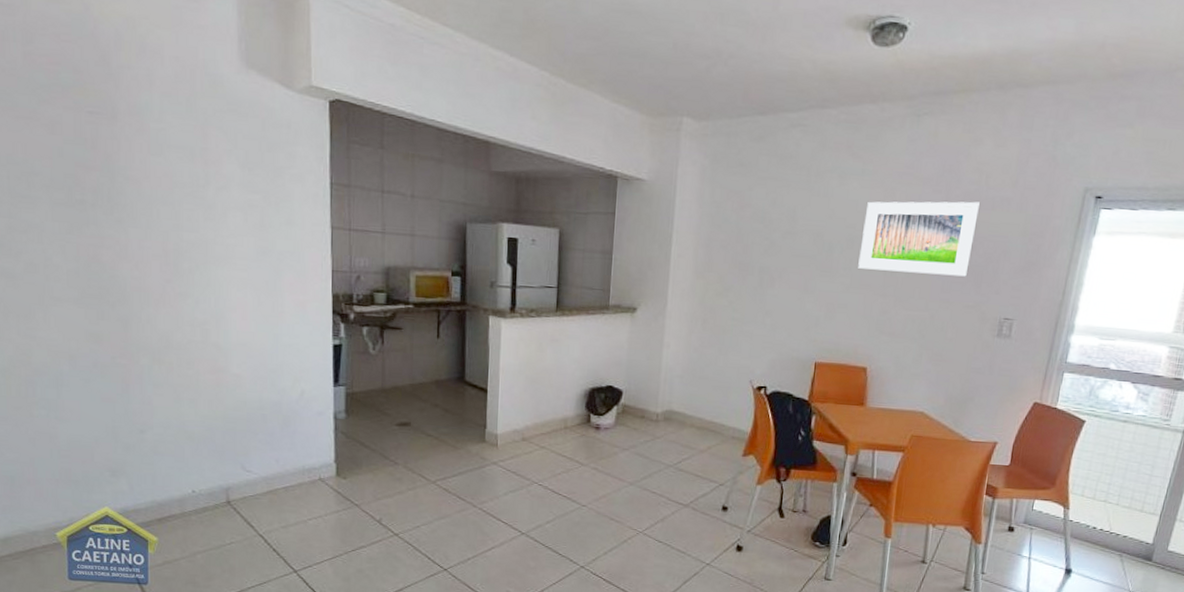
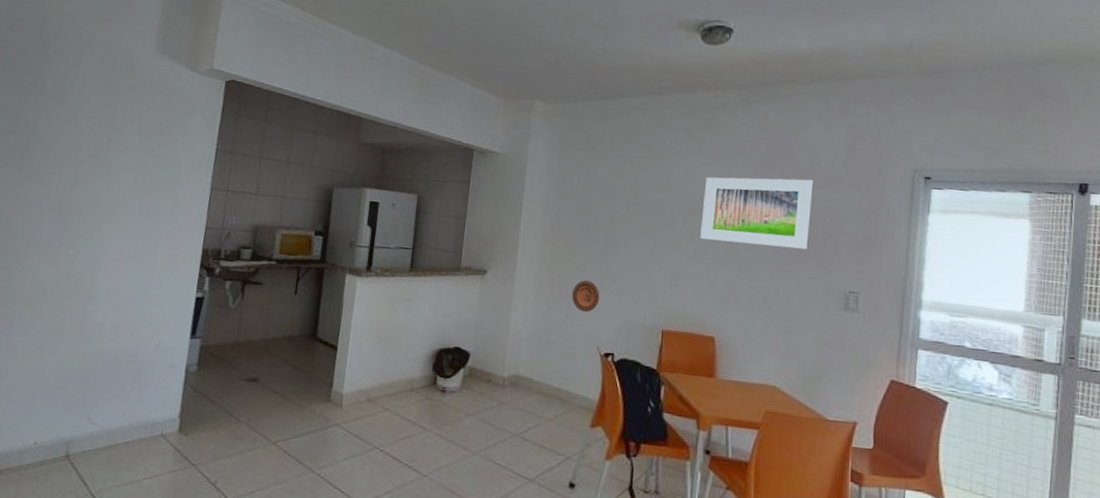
decorative plate: none [725,315,754,347] -> present [572,280,600,312]

